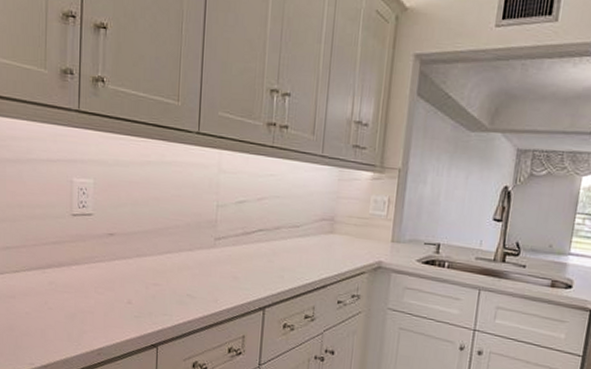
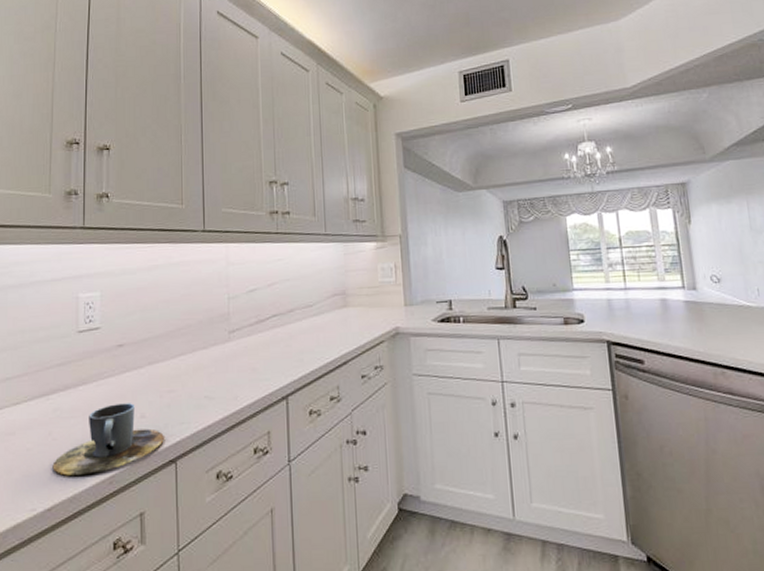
cup: none [48,287,148,344] -> present [52,403,164,476]

